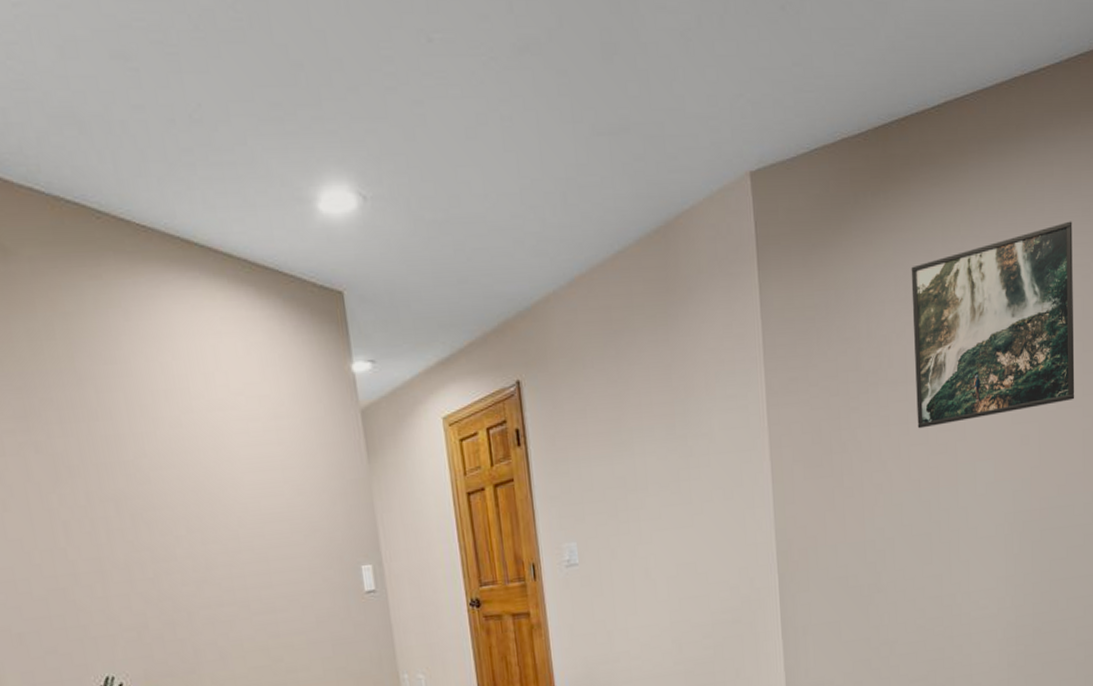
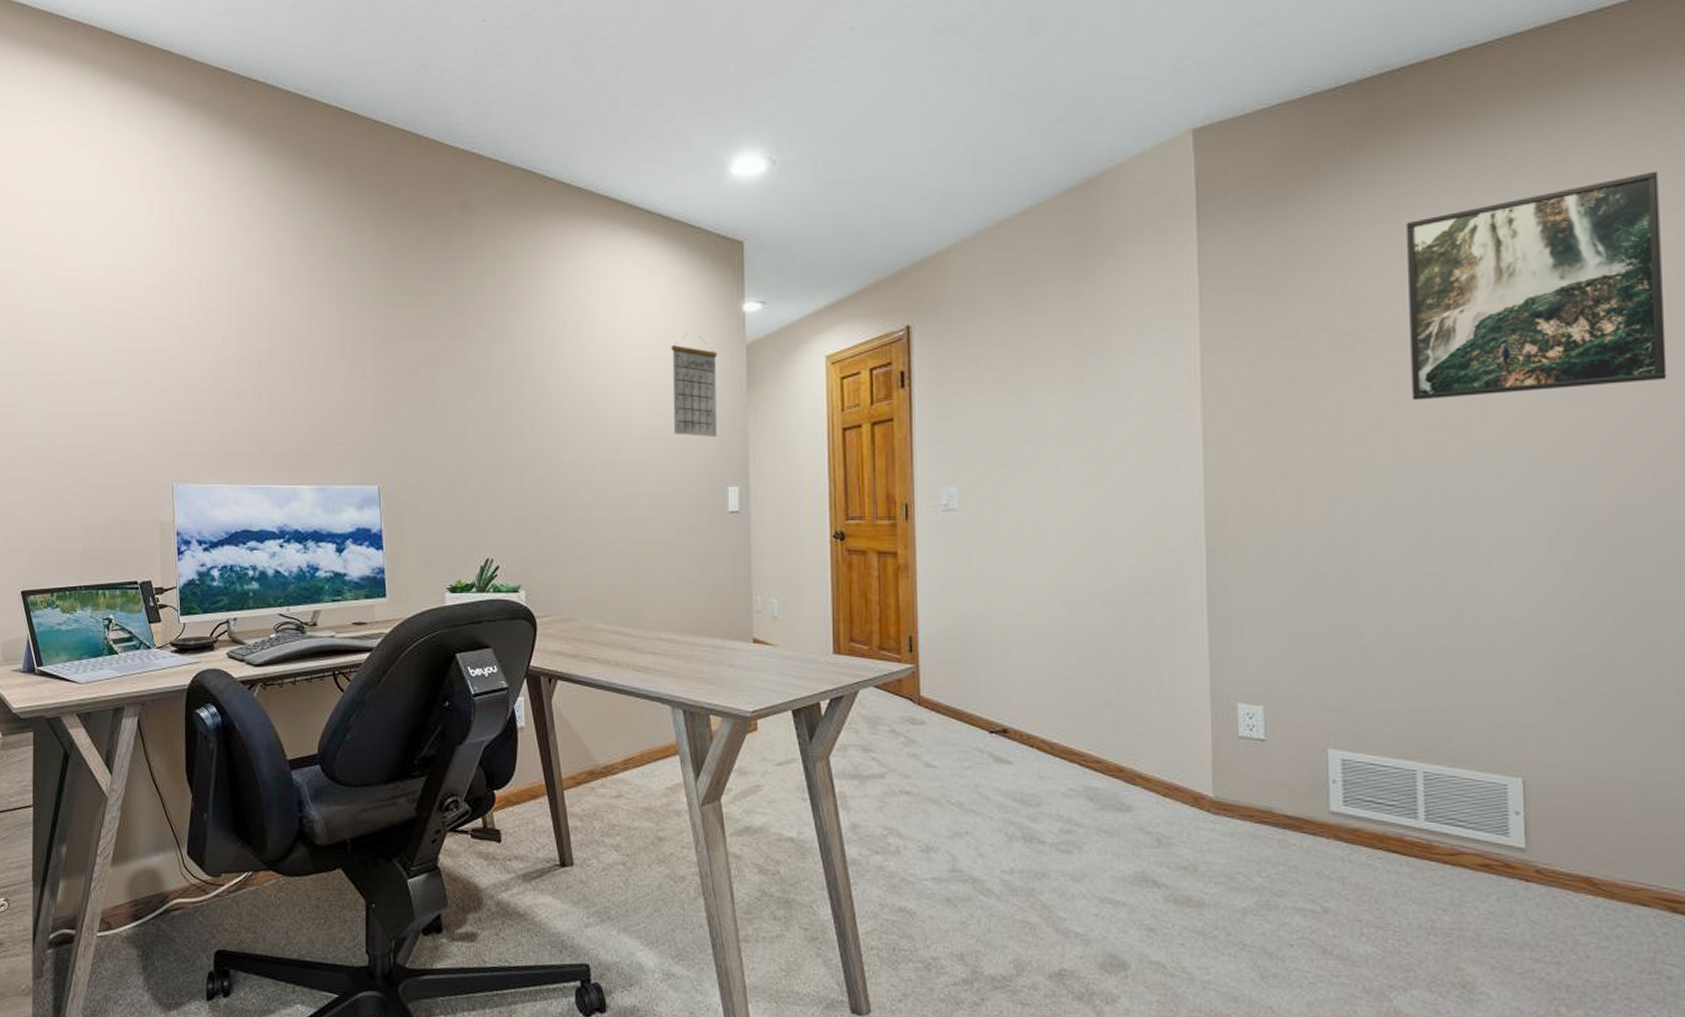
calendar: none [280,399,343,515] -> present [671,332,718,437]

